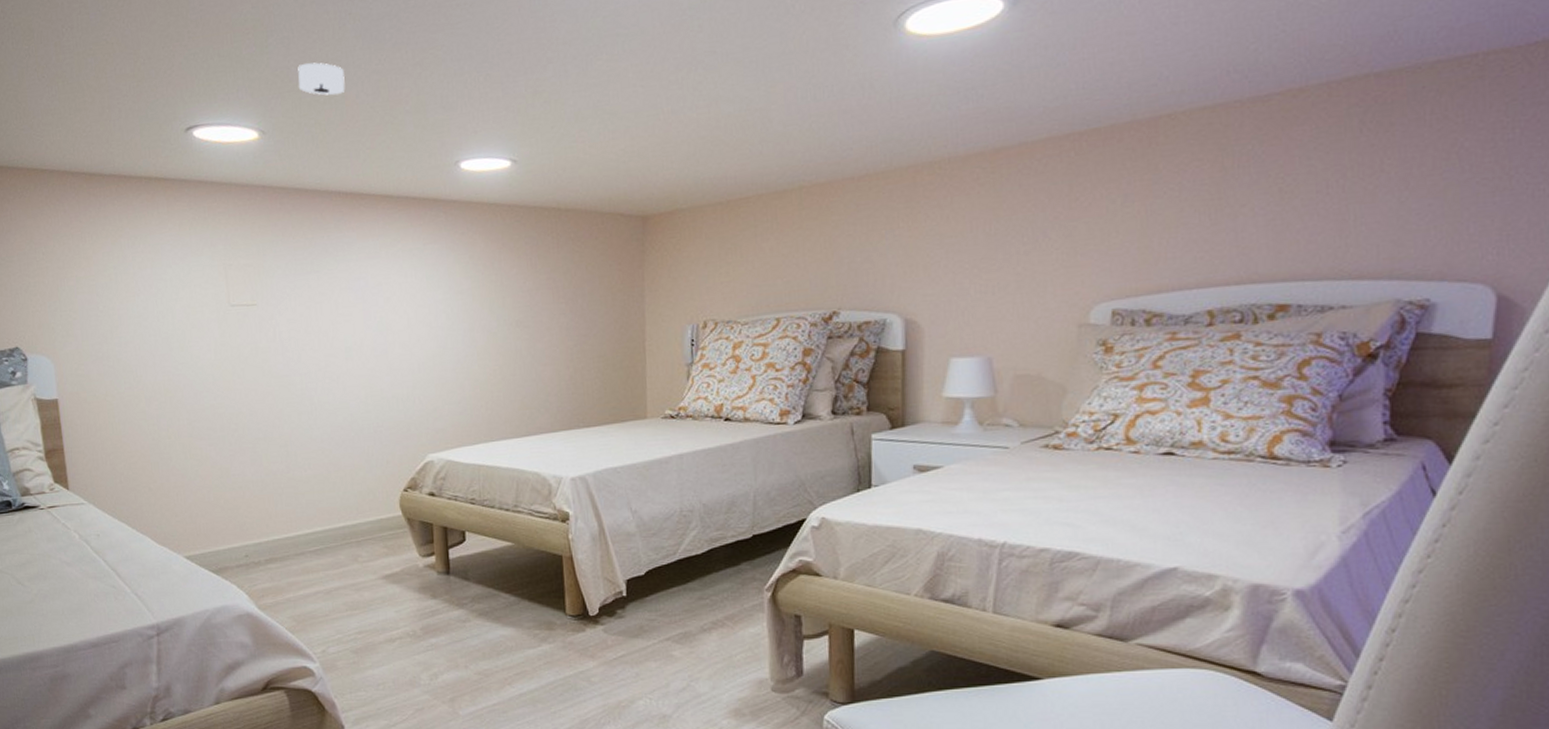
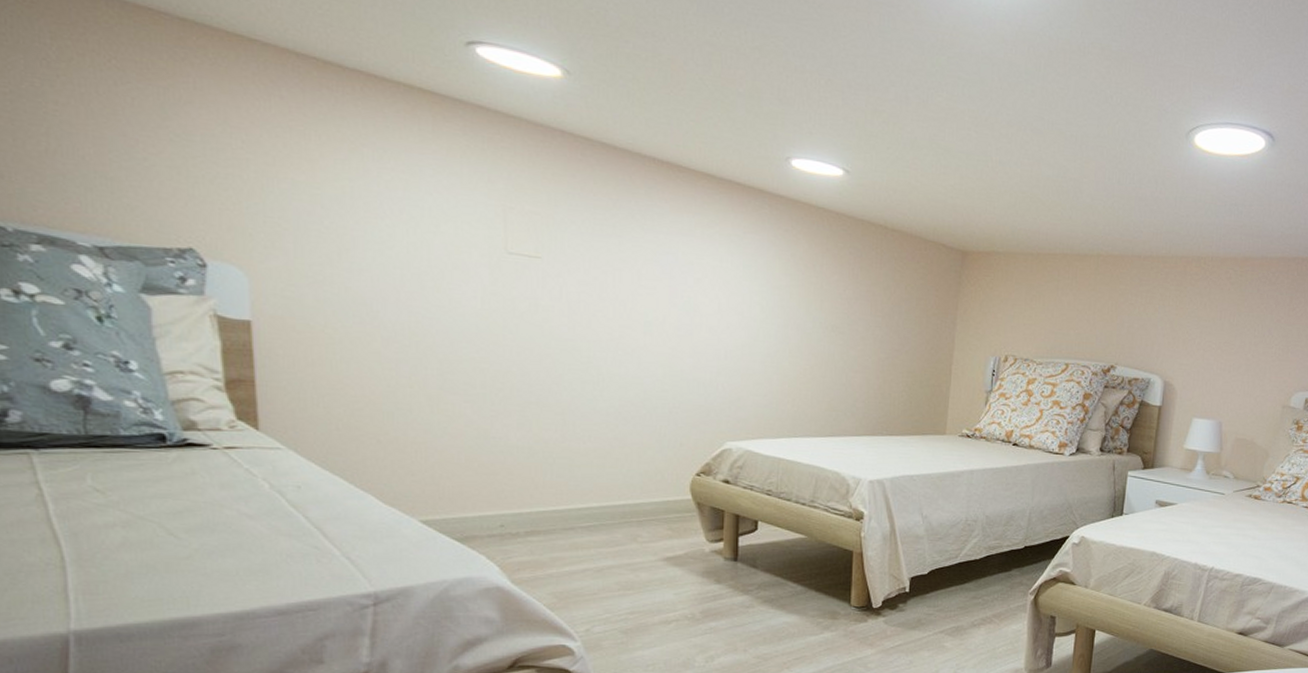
smoke detector: present [298,62,345,96] -> none [616,11,673,56]

